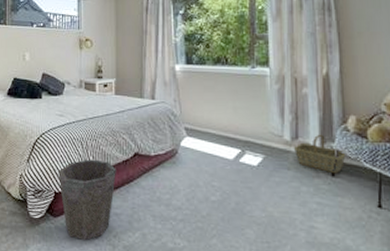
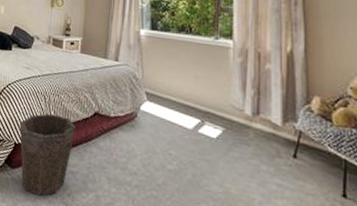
basket: present [293,134,346,174] -> none [254,112,309,156]

